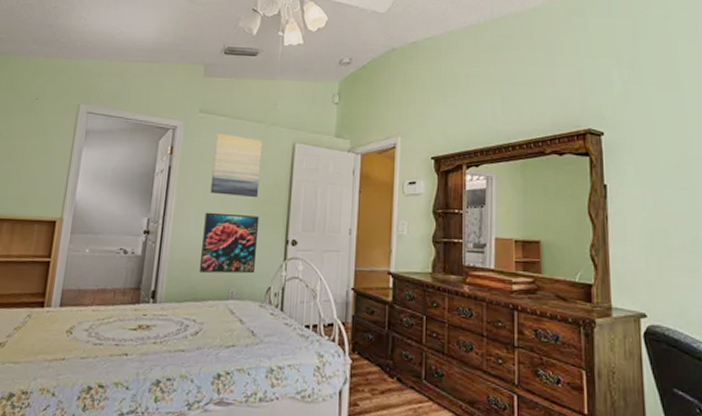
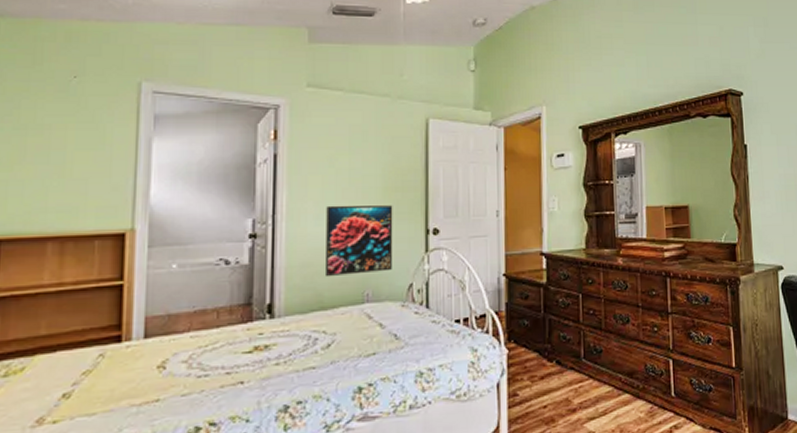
wall art: present [210,133,263,198] -> none [330,111,390,185]

